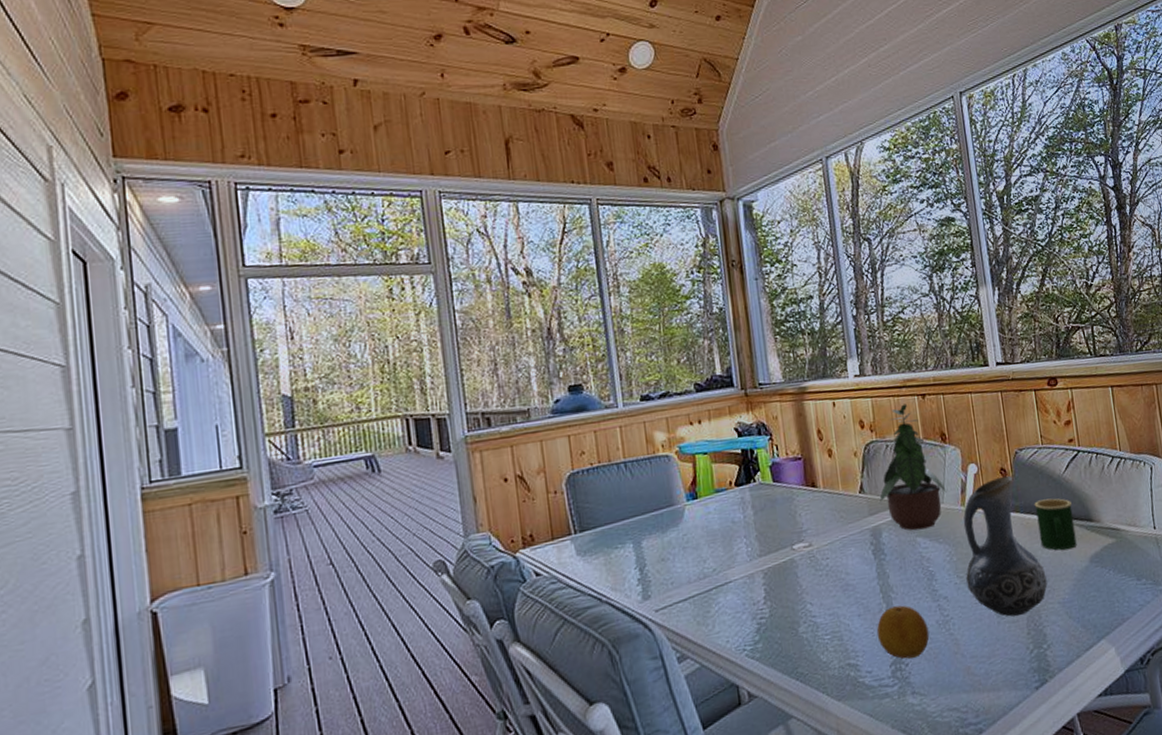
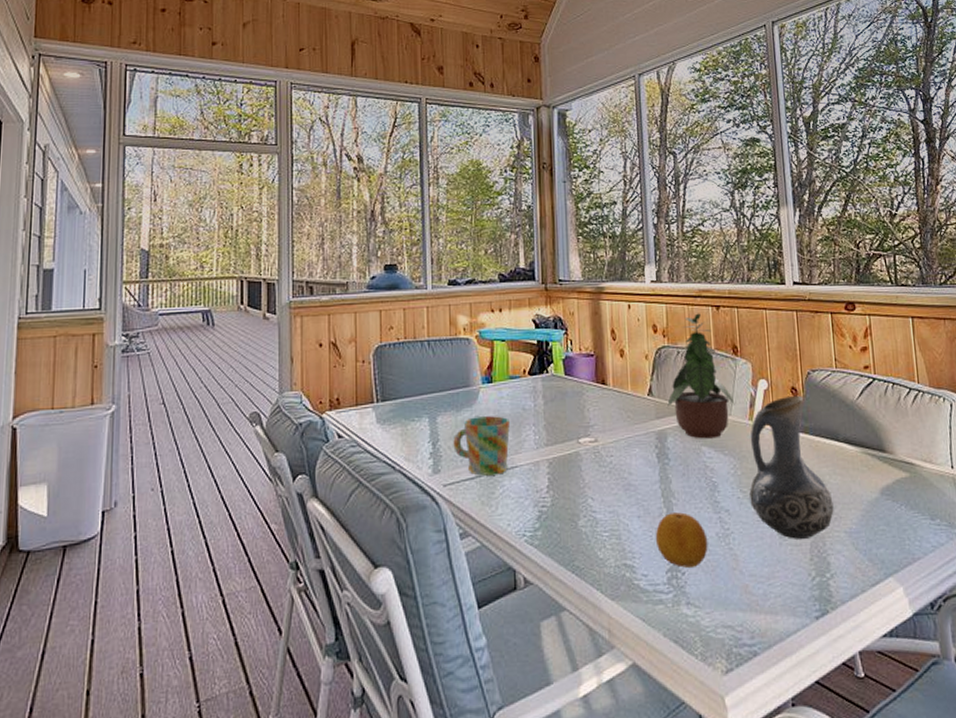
mug: none [661,532,722,596] -> present [453,416,510,476]
mug: present [1034,498,1077,550] -> none [824,423,868,479]

